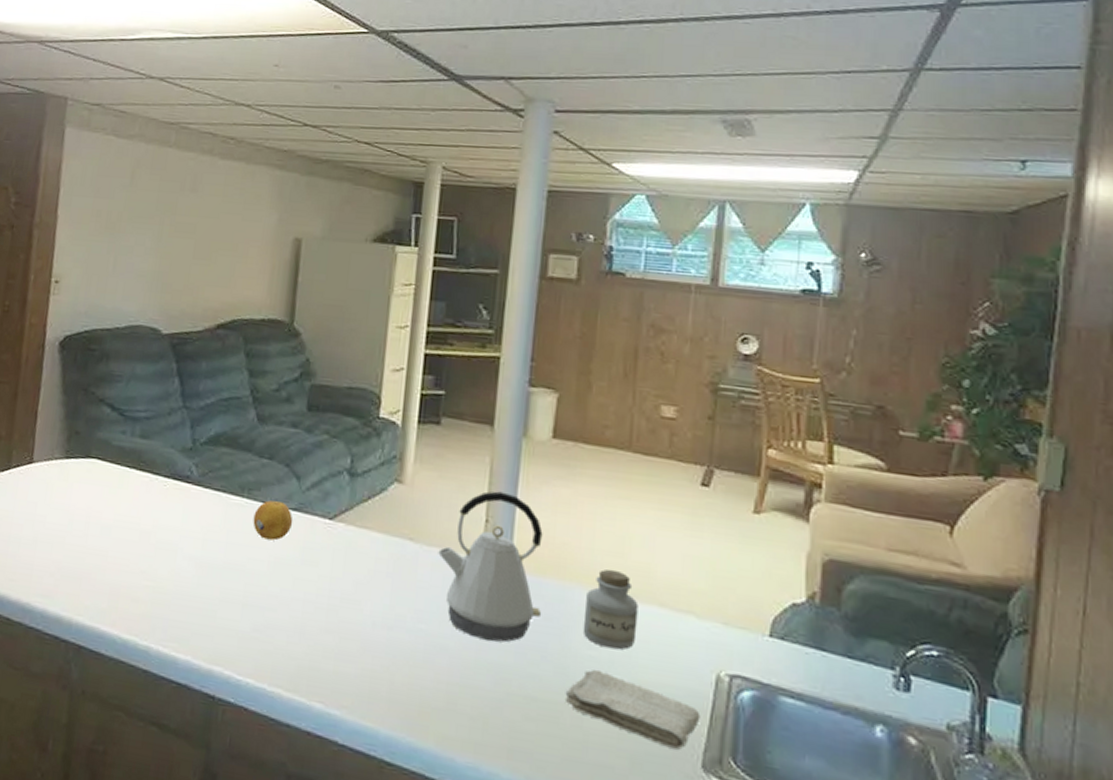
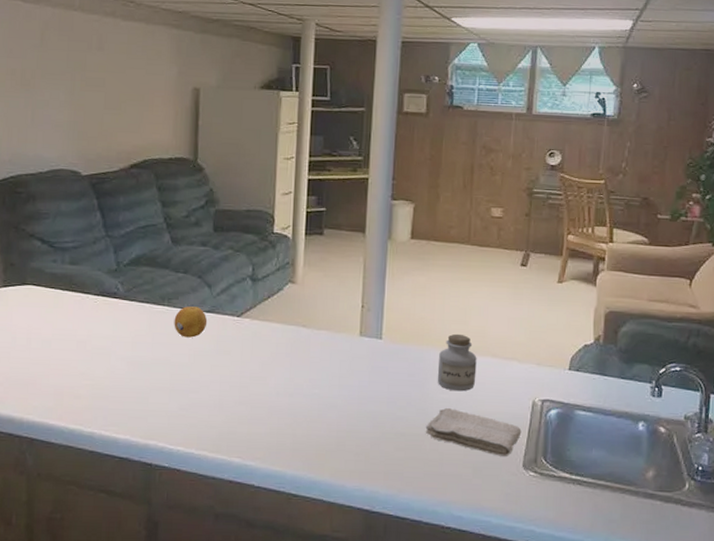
kettle: present [438,491,543,643] -> none [326,283,407,397]

